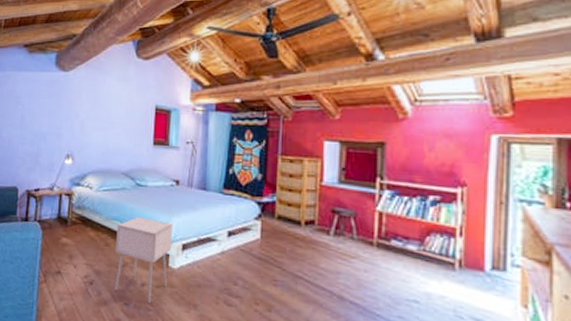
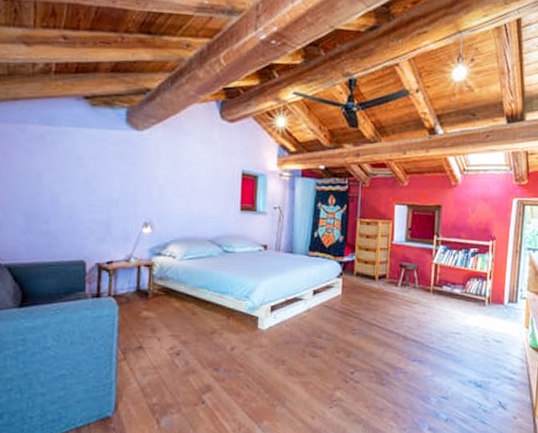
nightstand: present [115,217,172,303] -> none [203,283,261,365]

